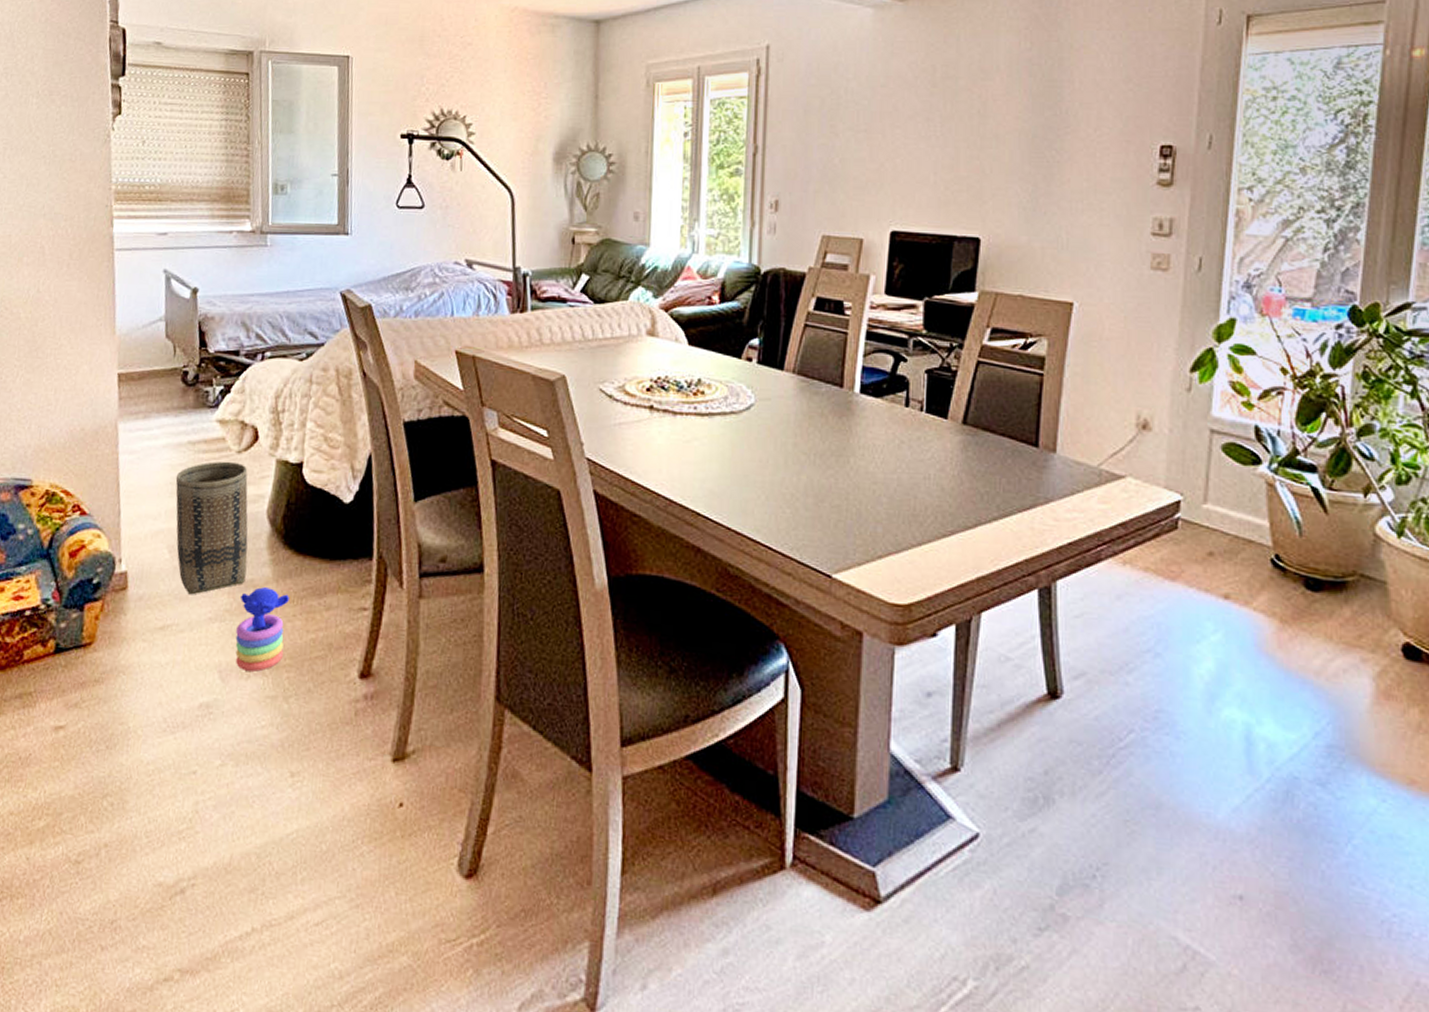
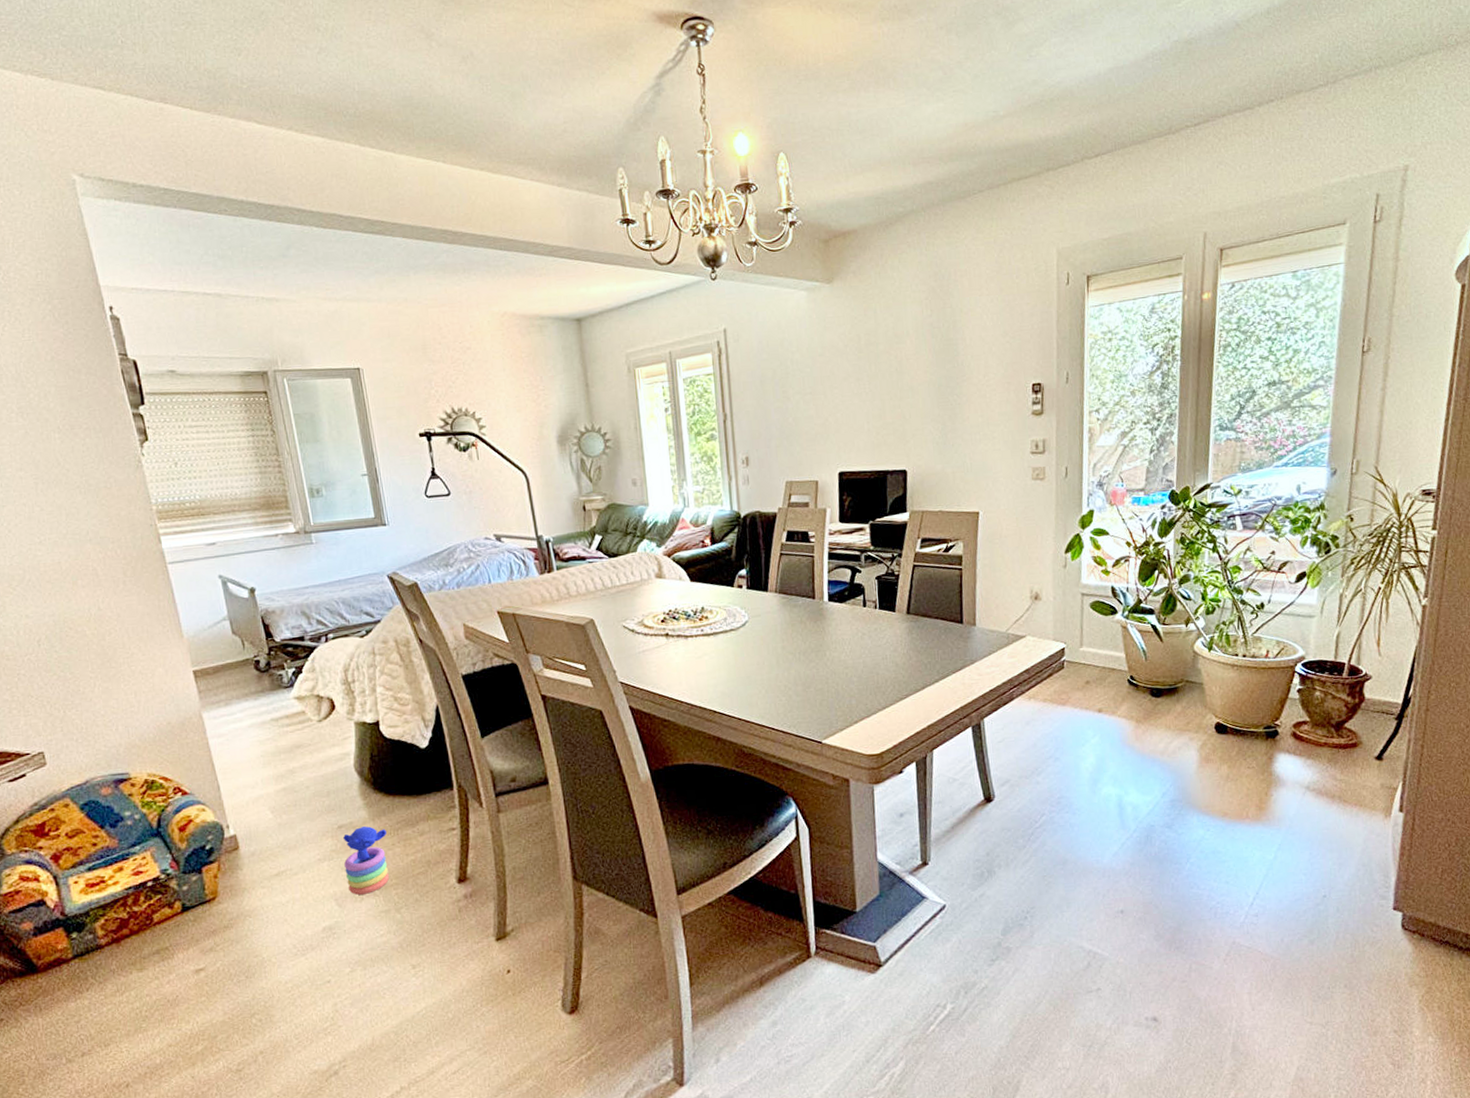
basket: present [175,461,248,595] -> none [265,729,345,844]

